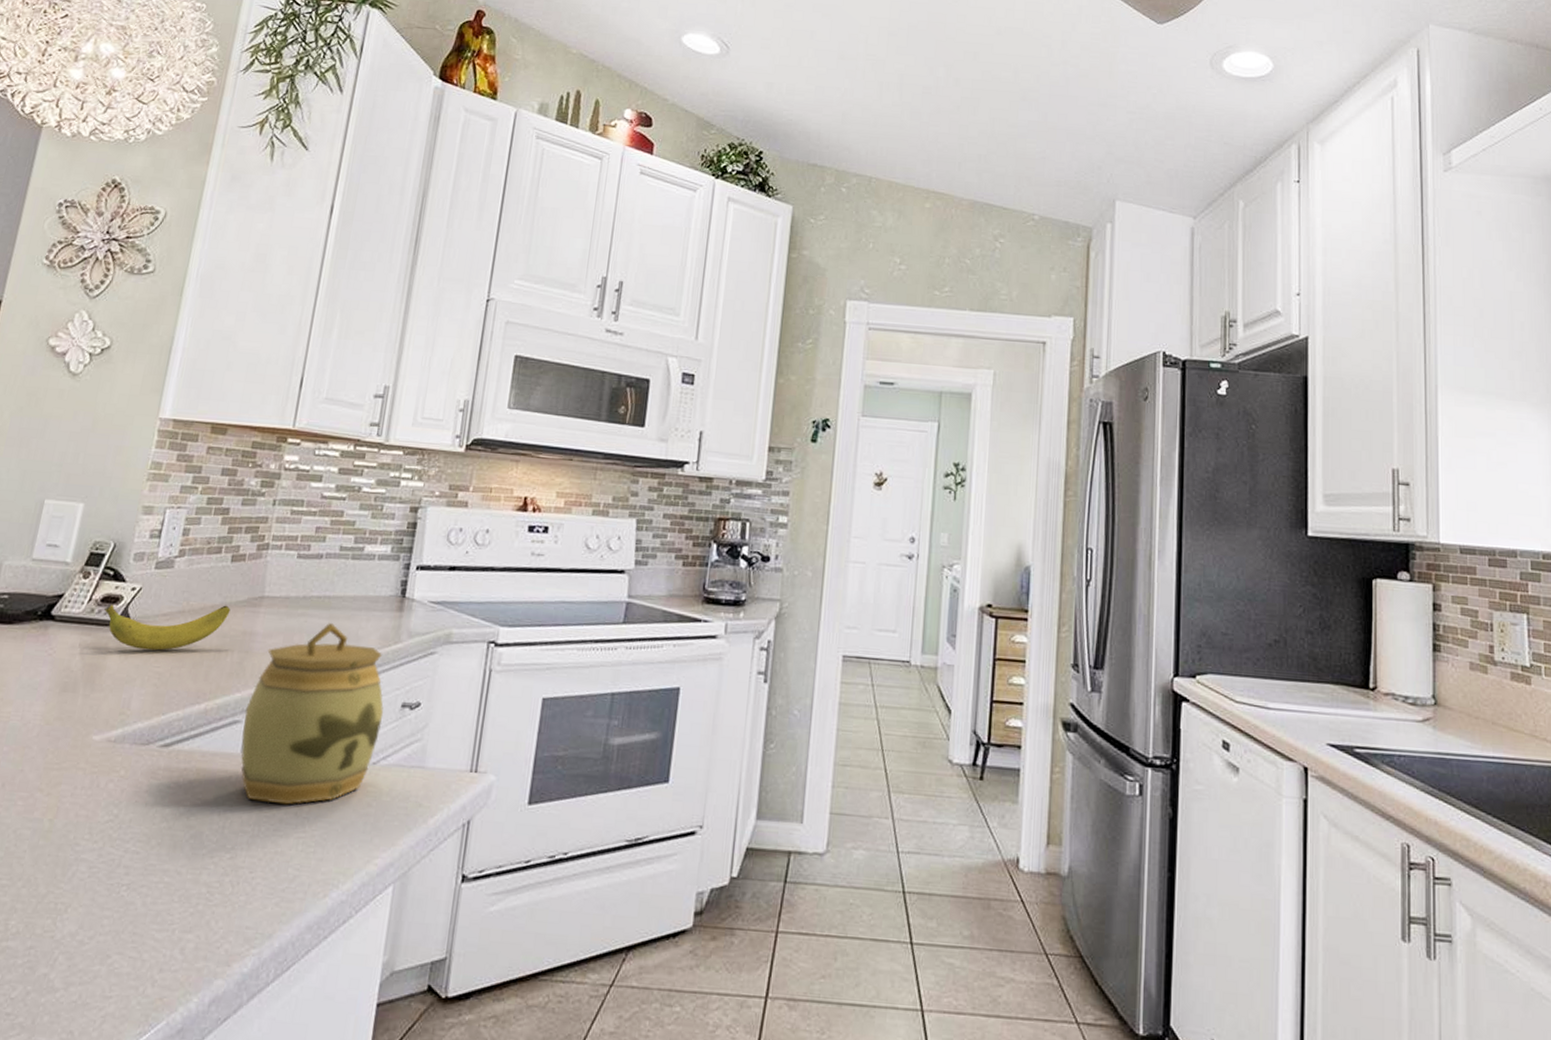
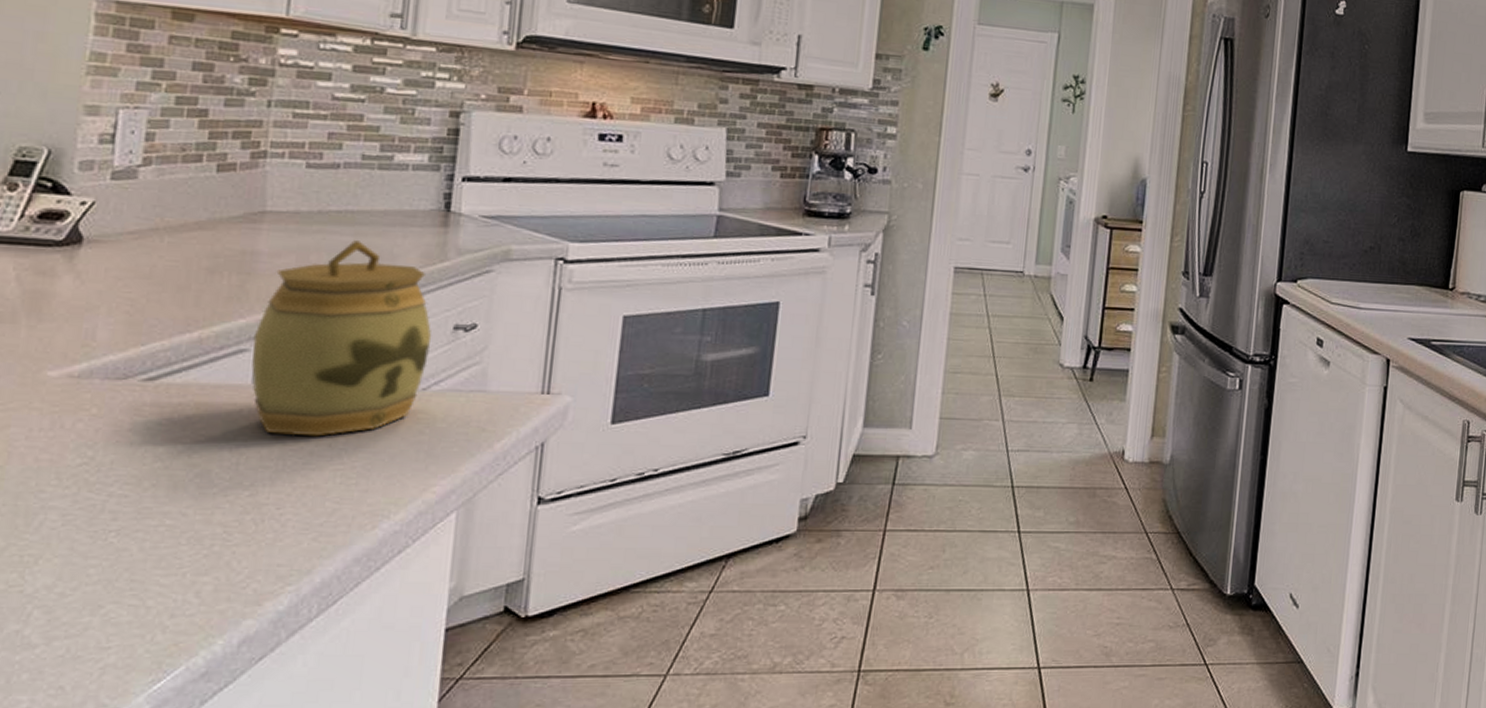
banana: present [104,604,231,651] -> none [44,221,222,274]

